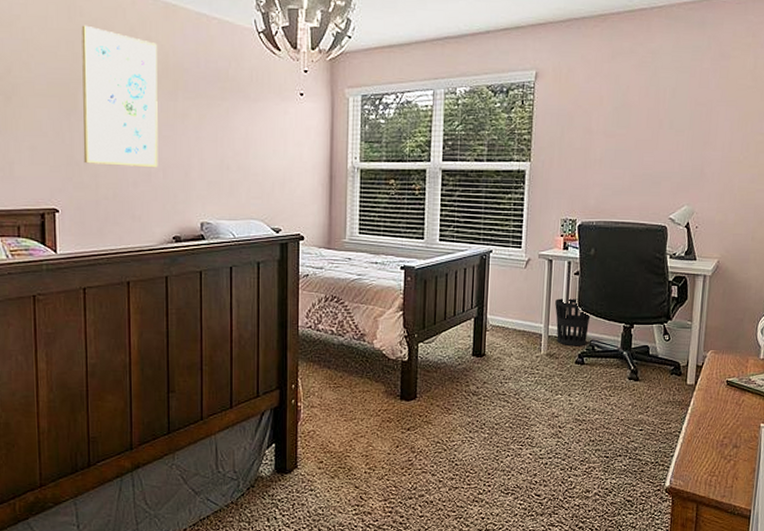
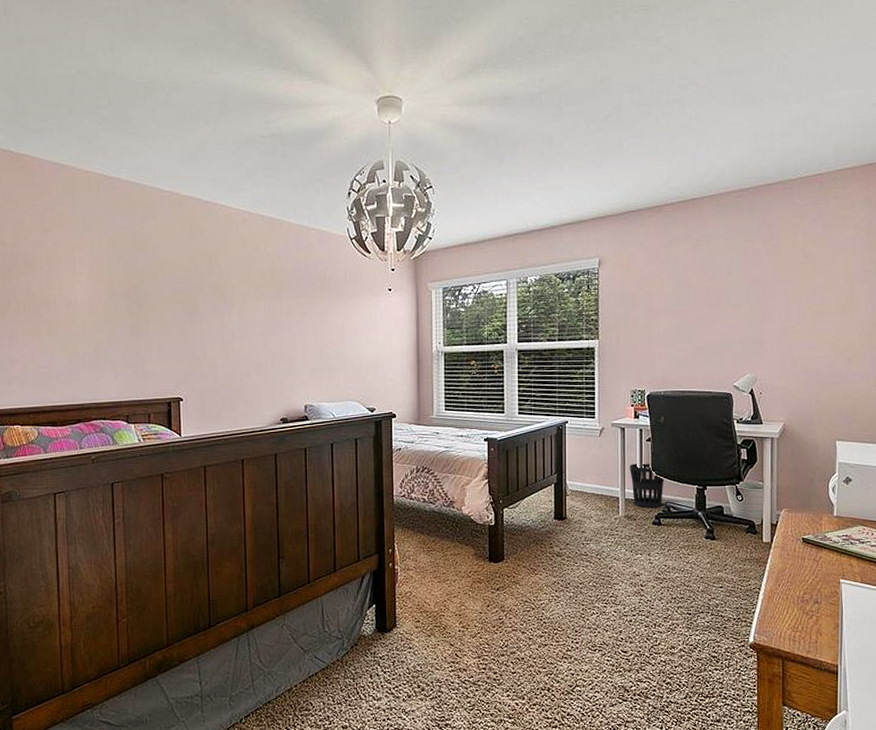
wall art: present [81,25,158,168] -> none [201,241,267,359]

